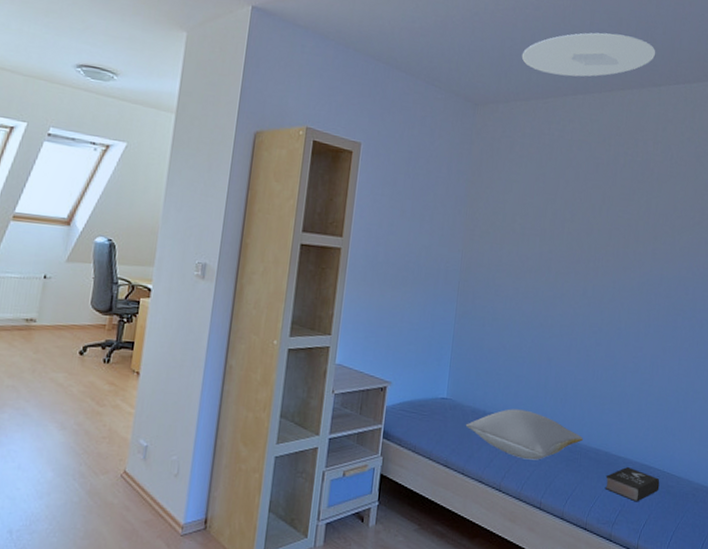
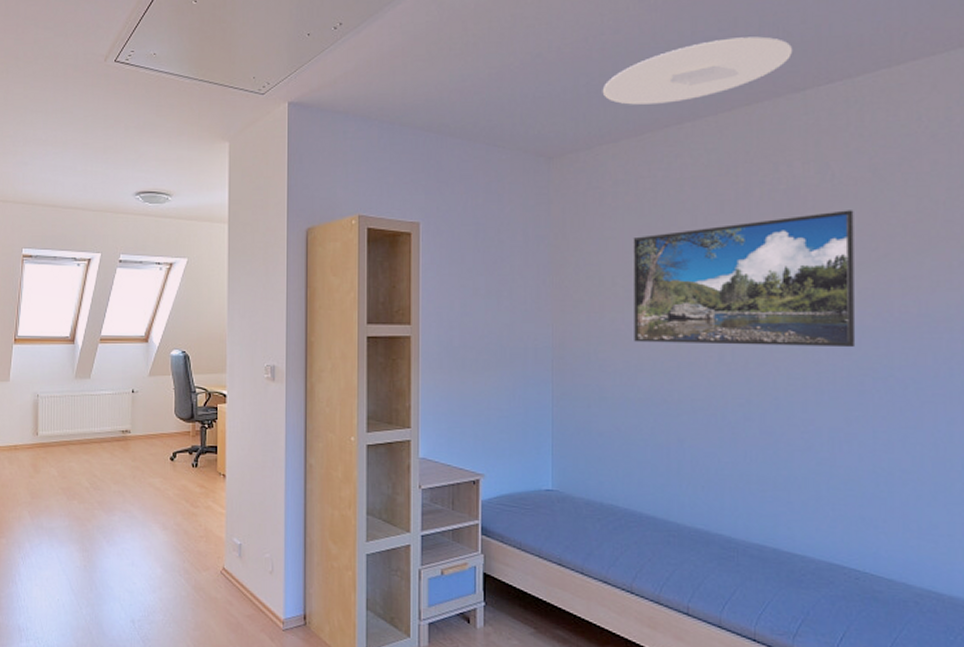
pillow: present [465,409,583,460] -> none [579,499,738,558]
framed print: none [524,183,683,293] -> present [633,210,856,348]
book: present [604,466,660,502] -> none [777,566,860,610]

